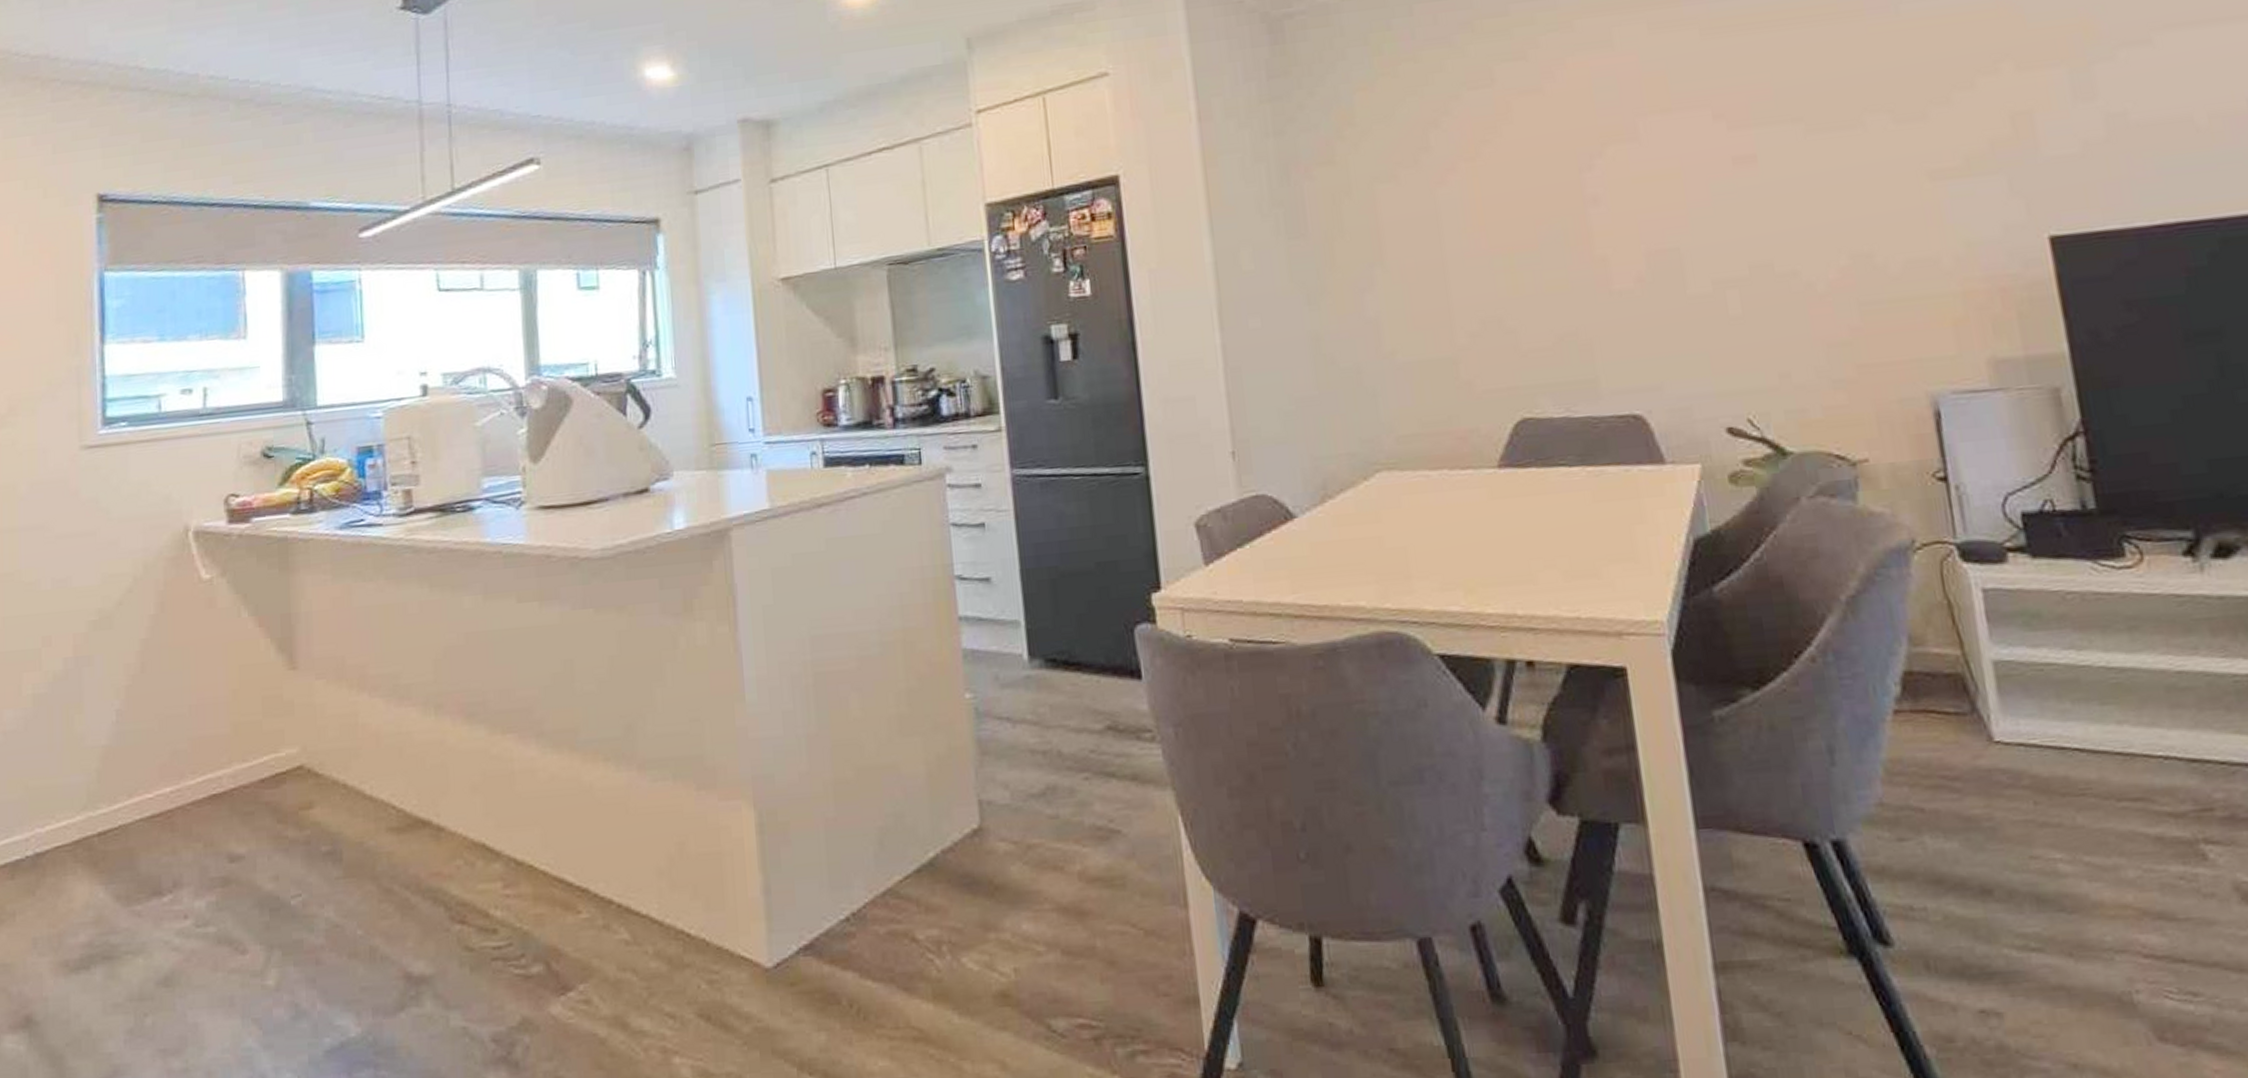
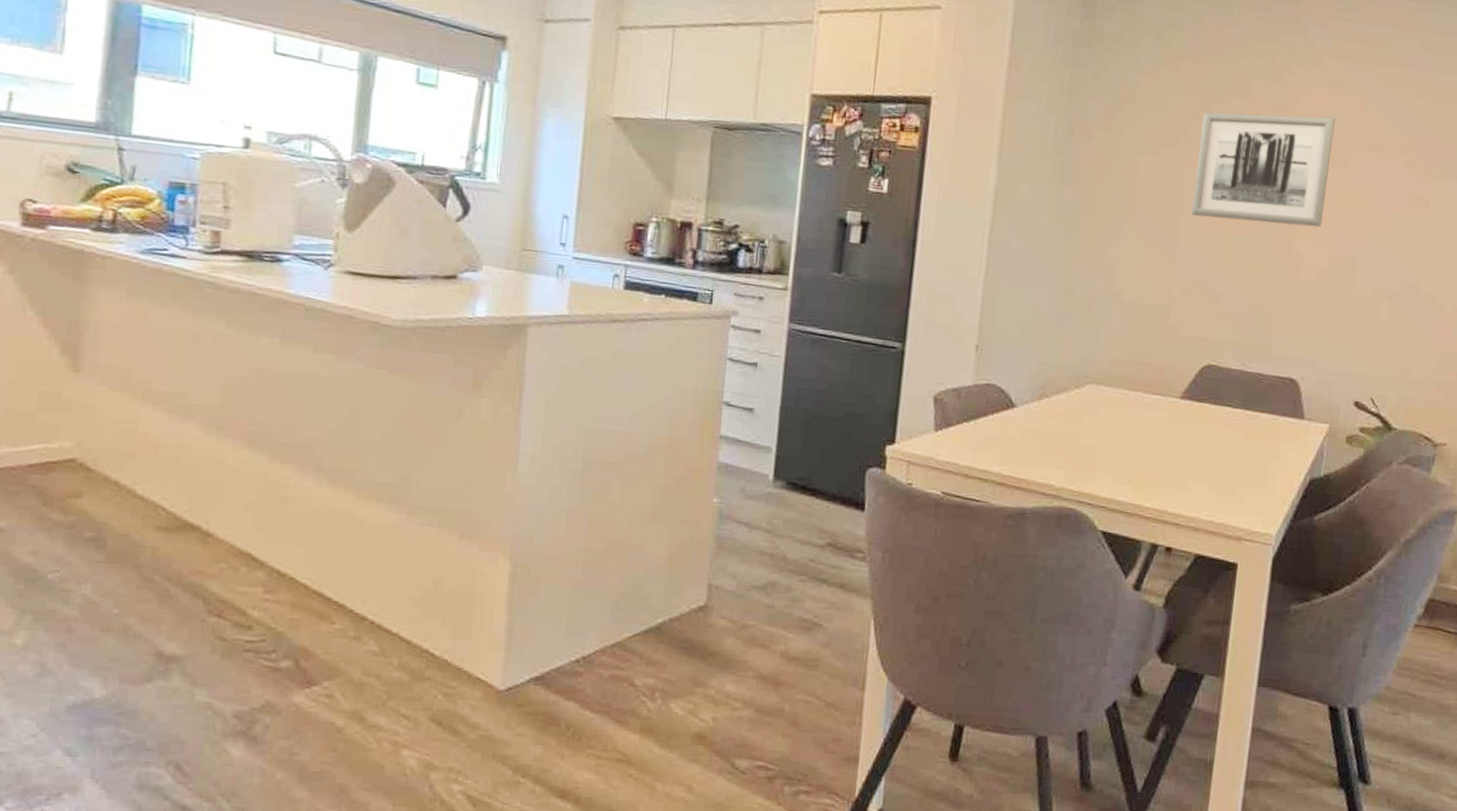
wall art: none [1441,85,1624,241] -> present [1191,112,1335,228]

